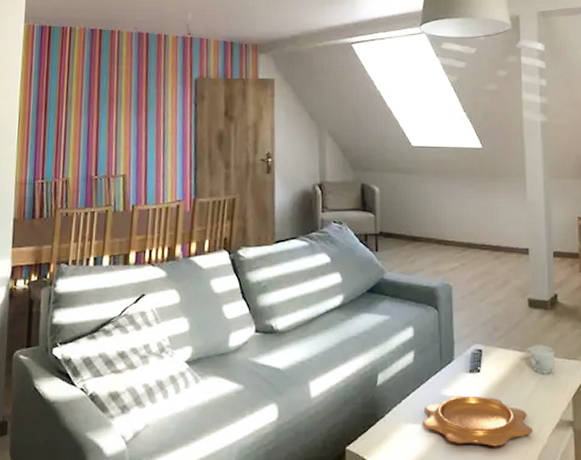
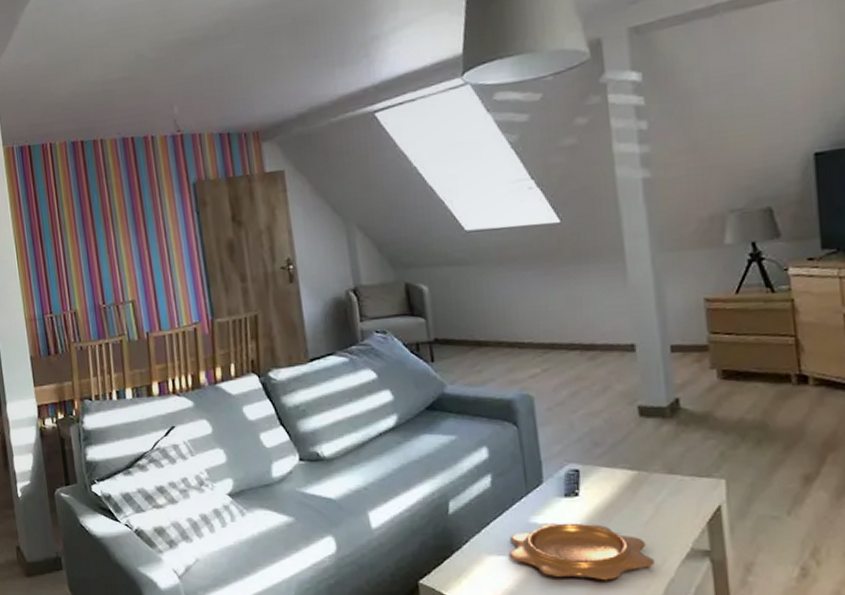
mug: present [525,345,555,374] -> none [638,461,681,496]

